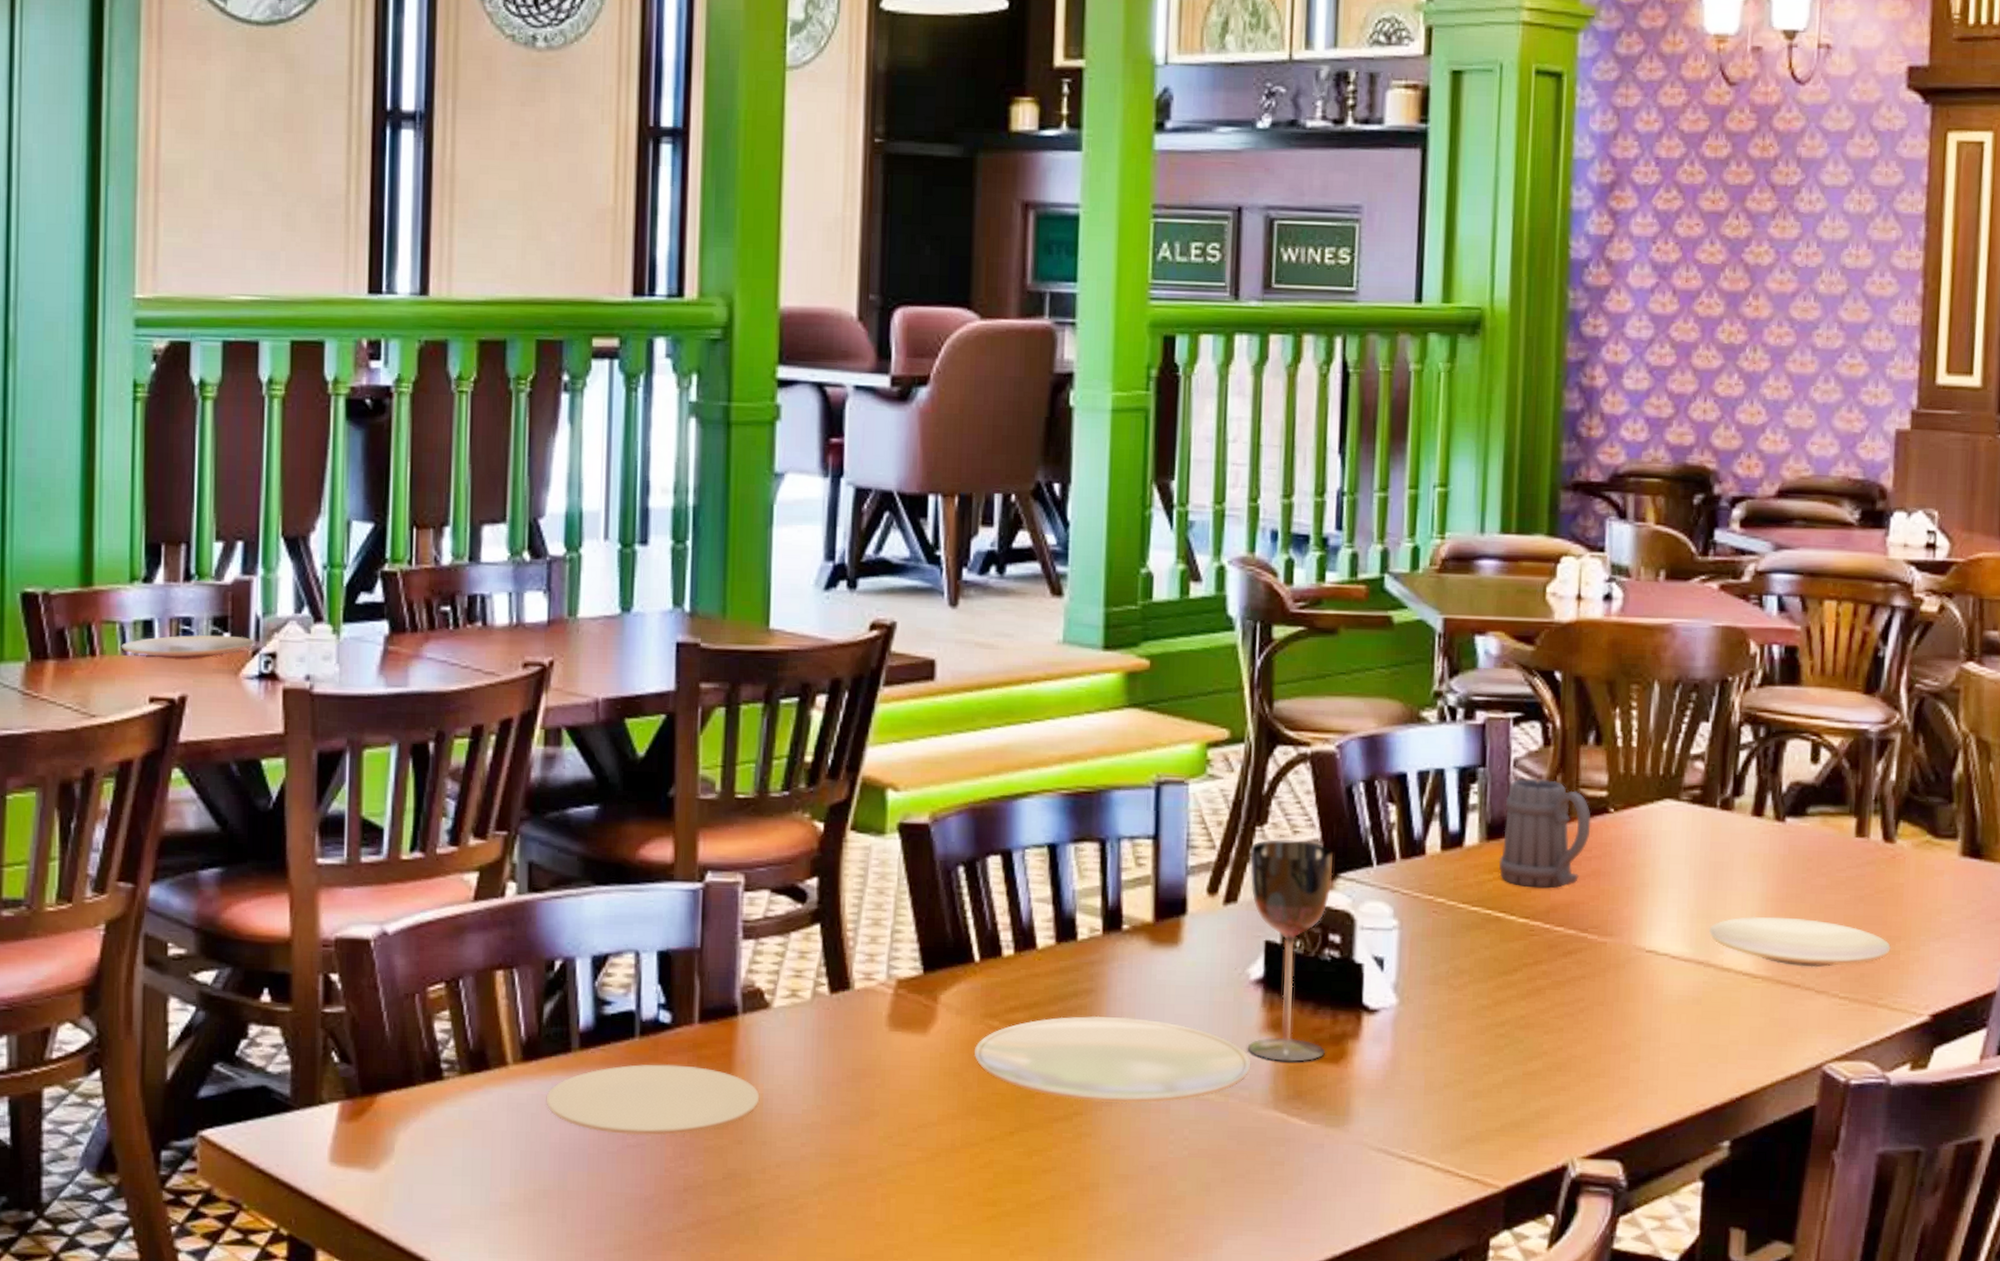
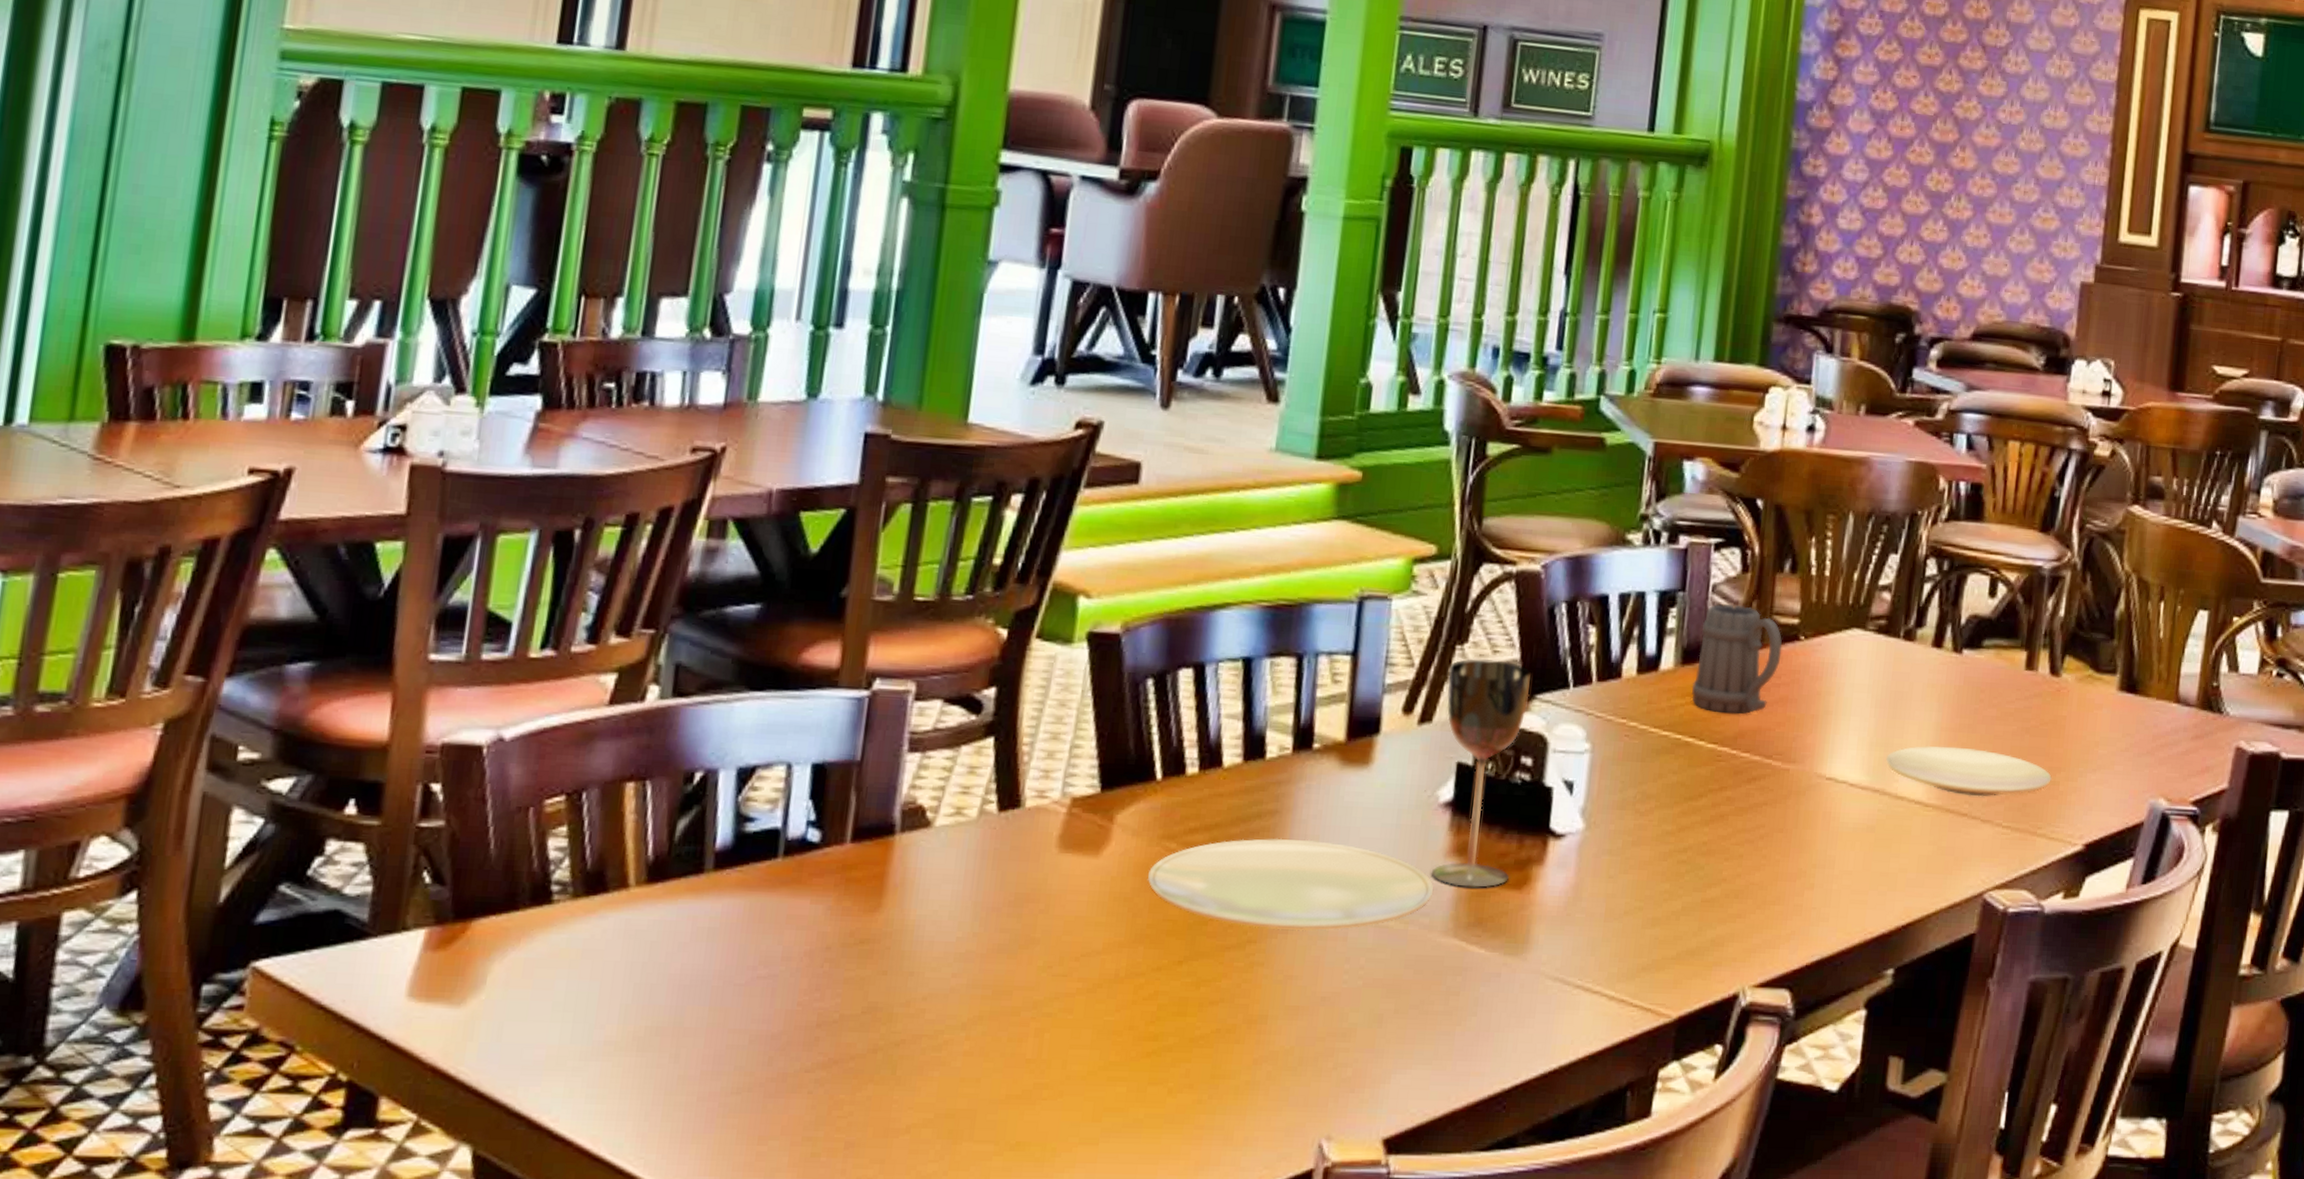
plate: present [121,634,255,659] -> none [220,400,383,427]
plate: present [546,1064,760,1136] -> none [669,887,911,966]

